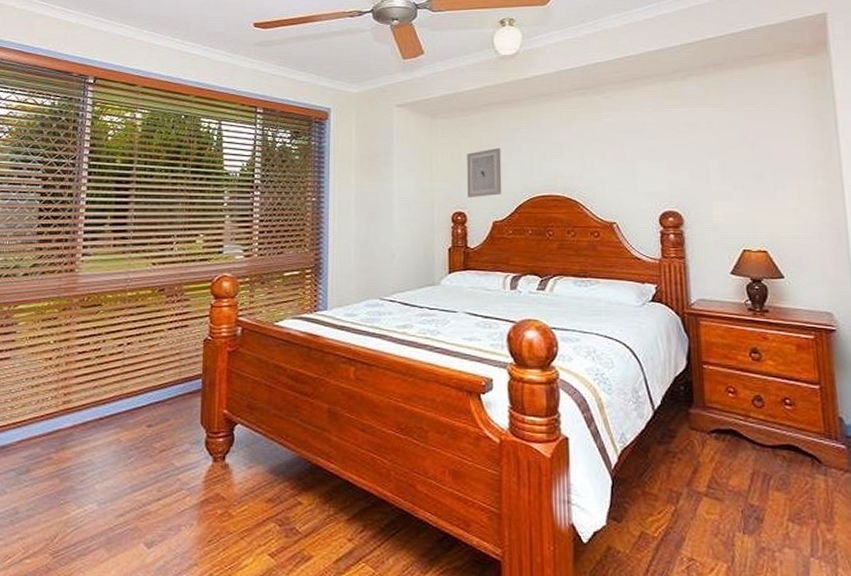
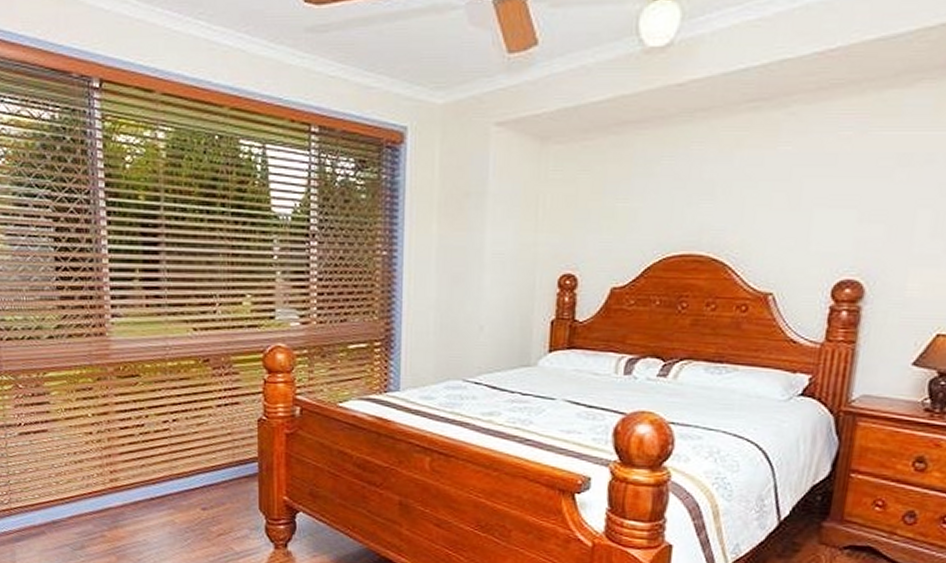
wall art: present [467,148,502,198] -> none [581,188,632,257]

